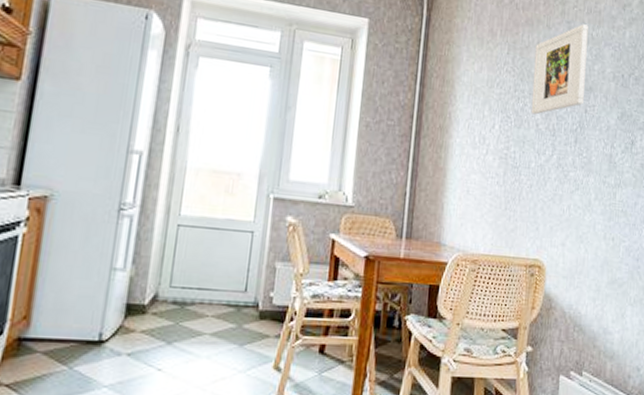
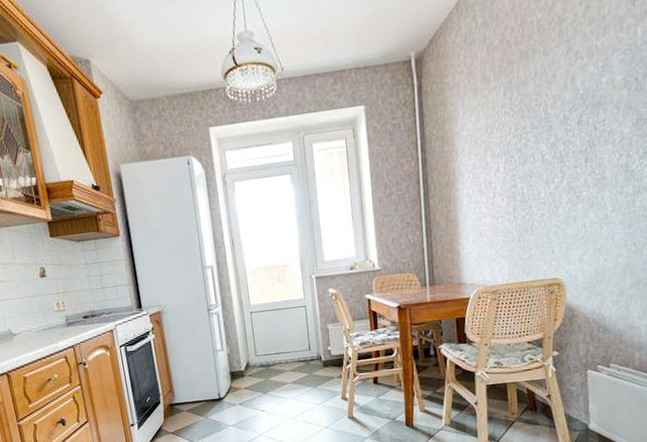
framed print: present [531,24,588,115] -> none [533,37,592,147]

